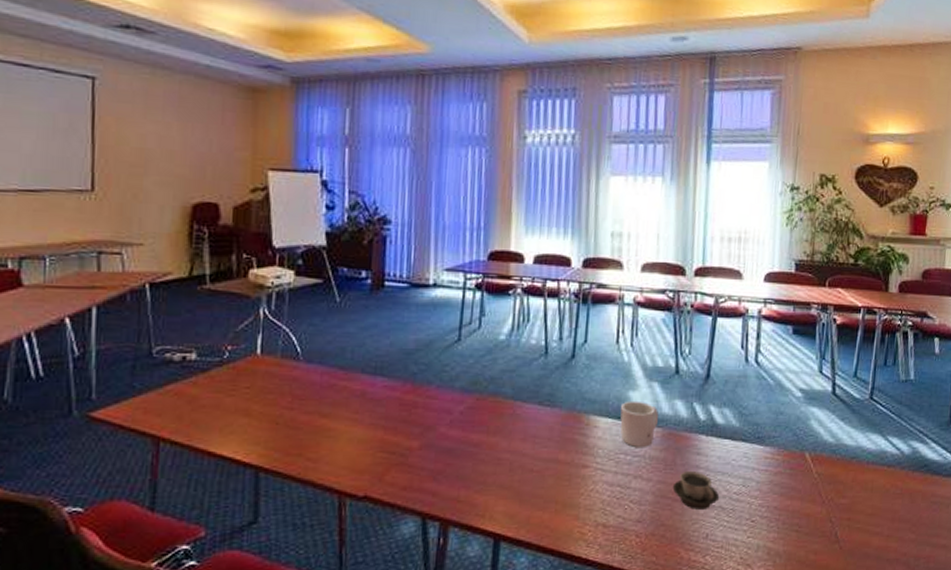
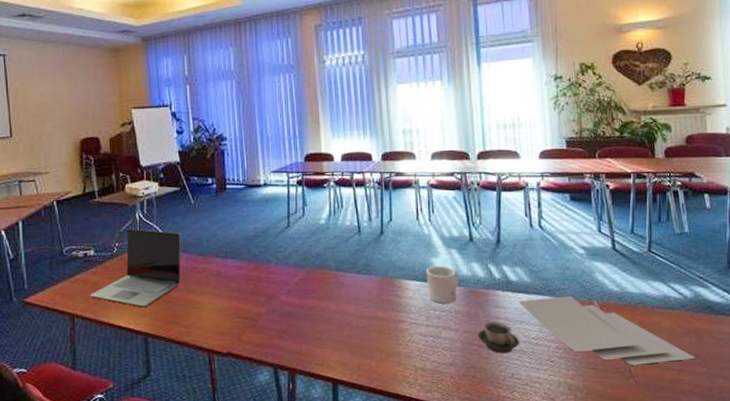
laptop: none [185,328,317,433] -> present [90,228,181,308]
papers: none [722,445,906,529] -> present [518,296,696,366]

